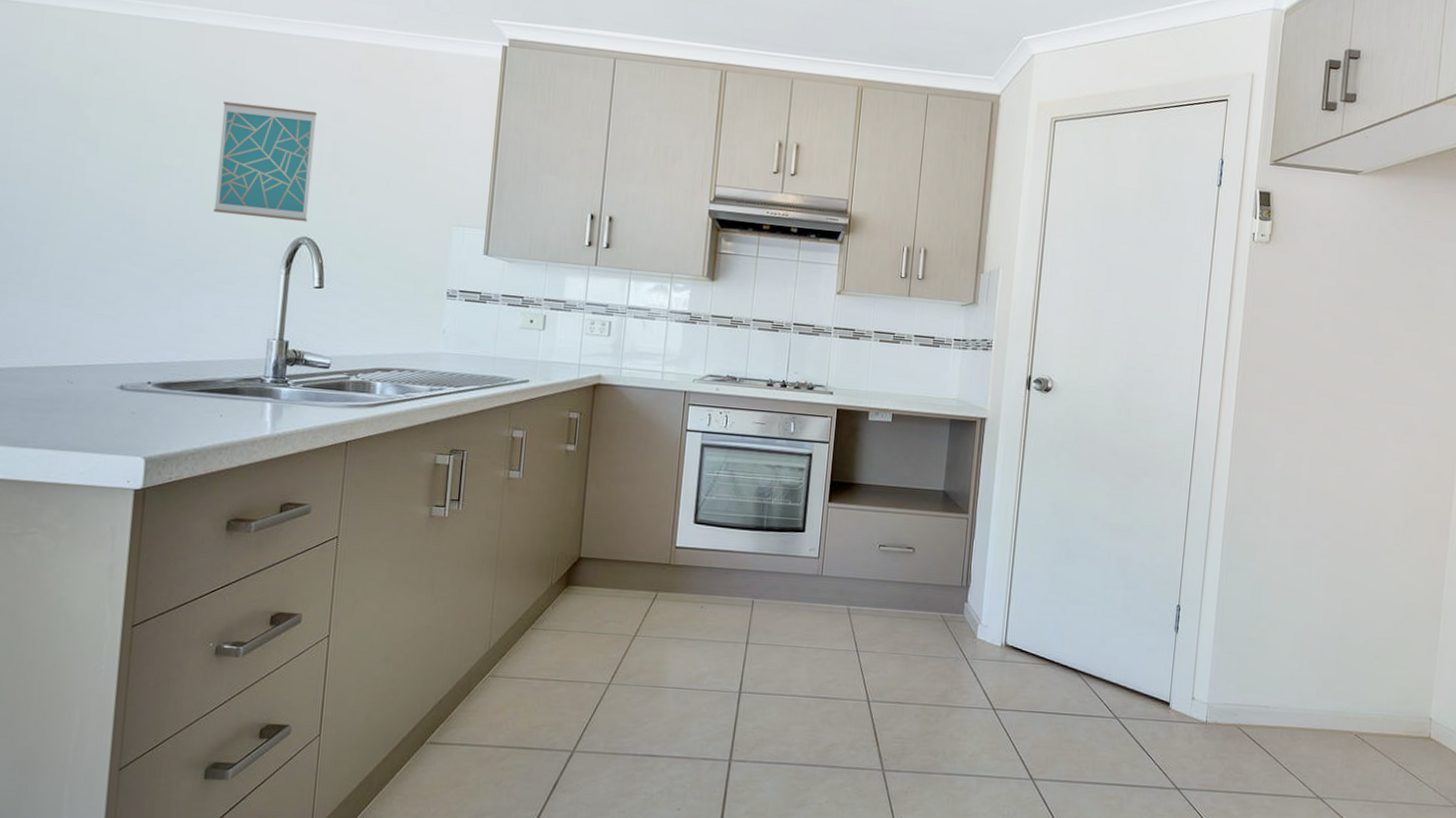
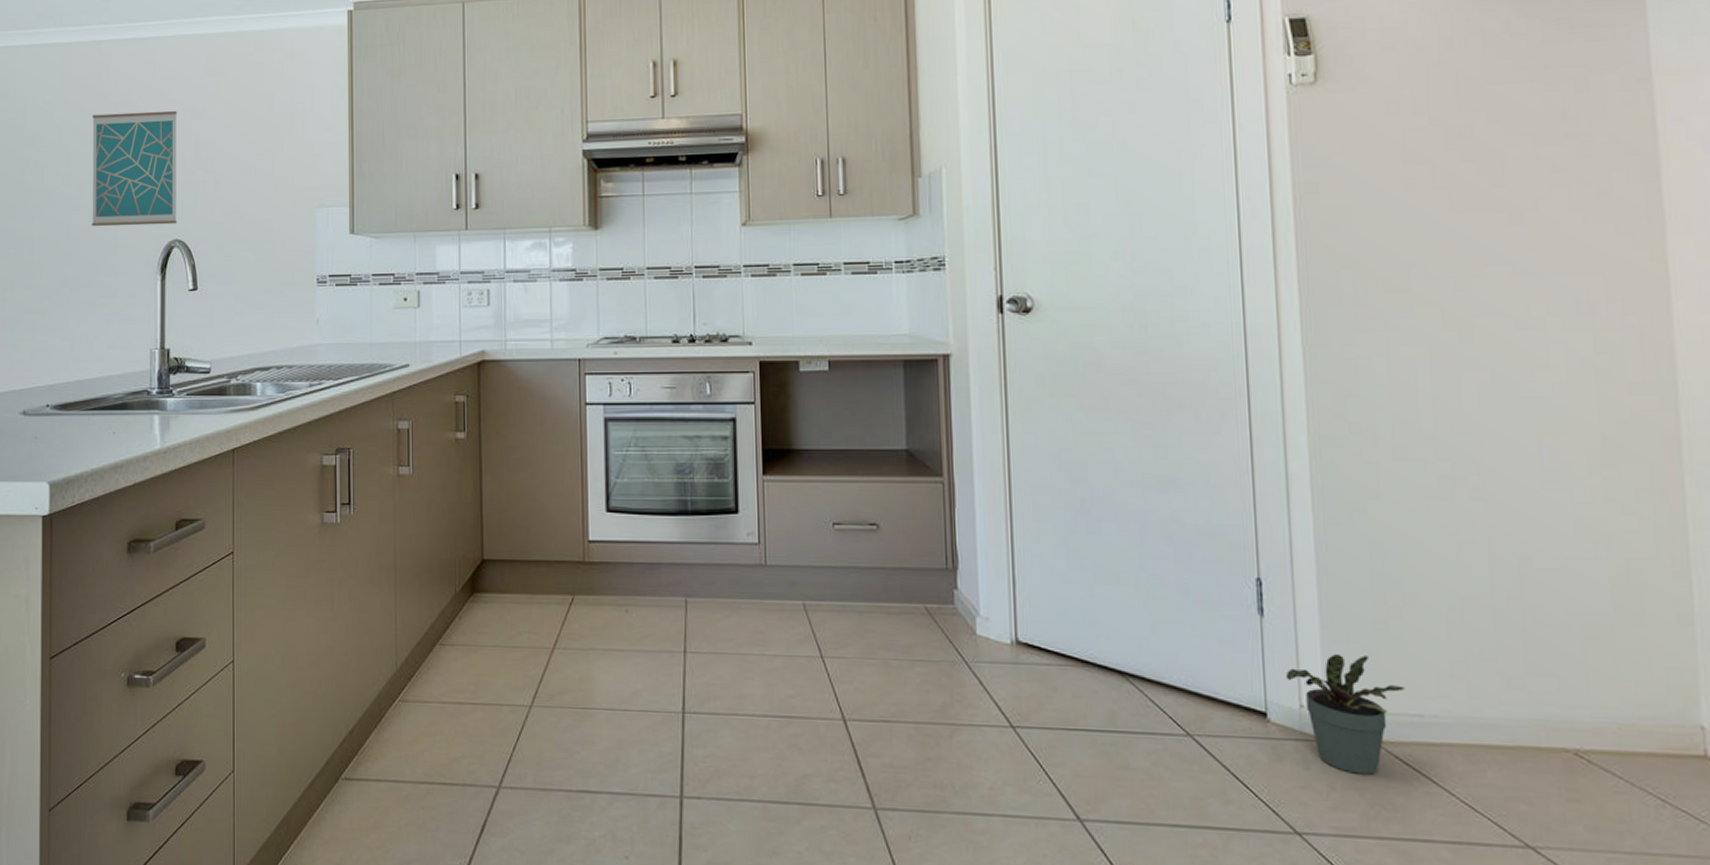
potted plant: none [1186,662,1261,748] -> present [1286,654,1406,775]

